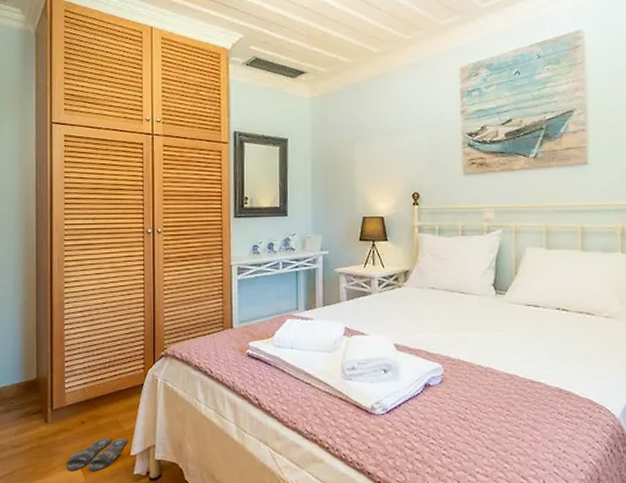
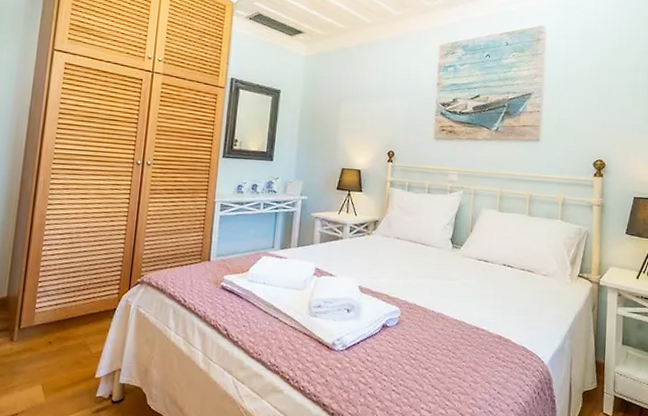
slippers: present [67,438,128,472] -> none [28,359,94,393]

